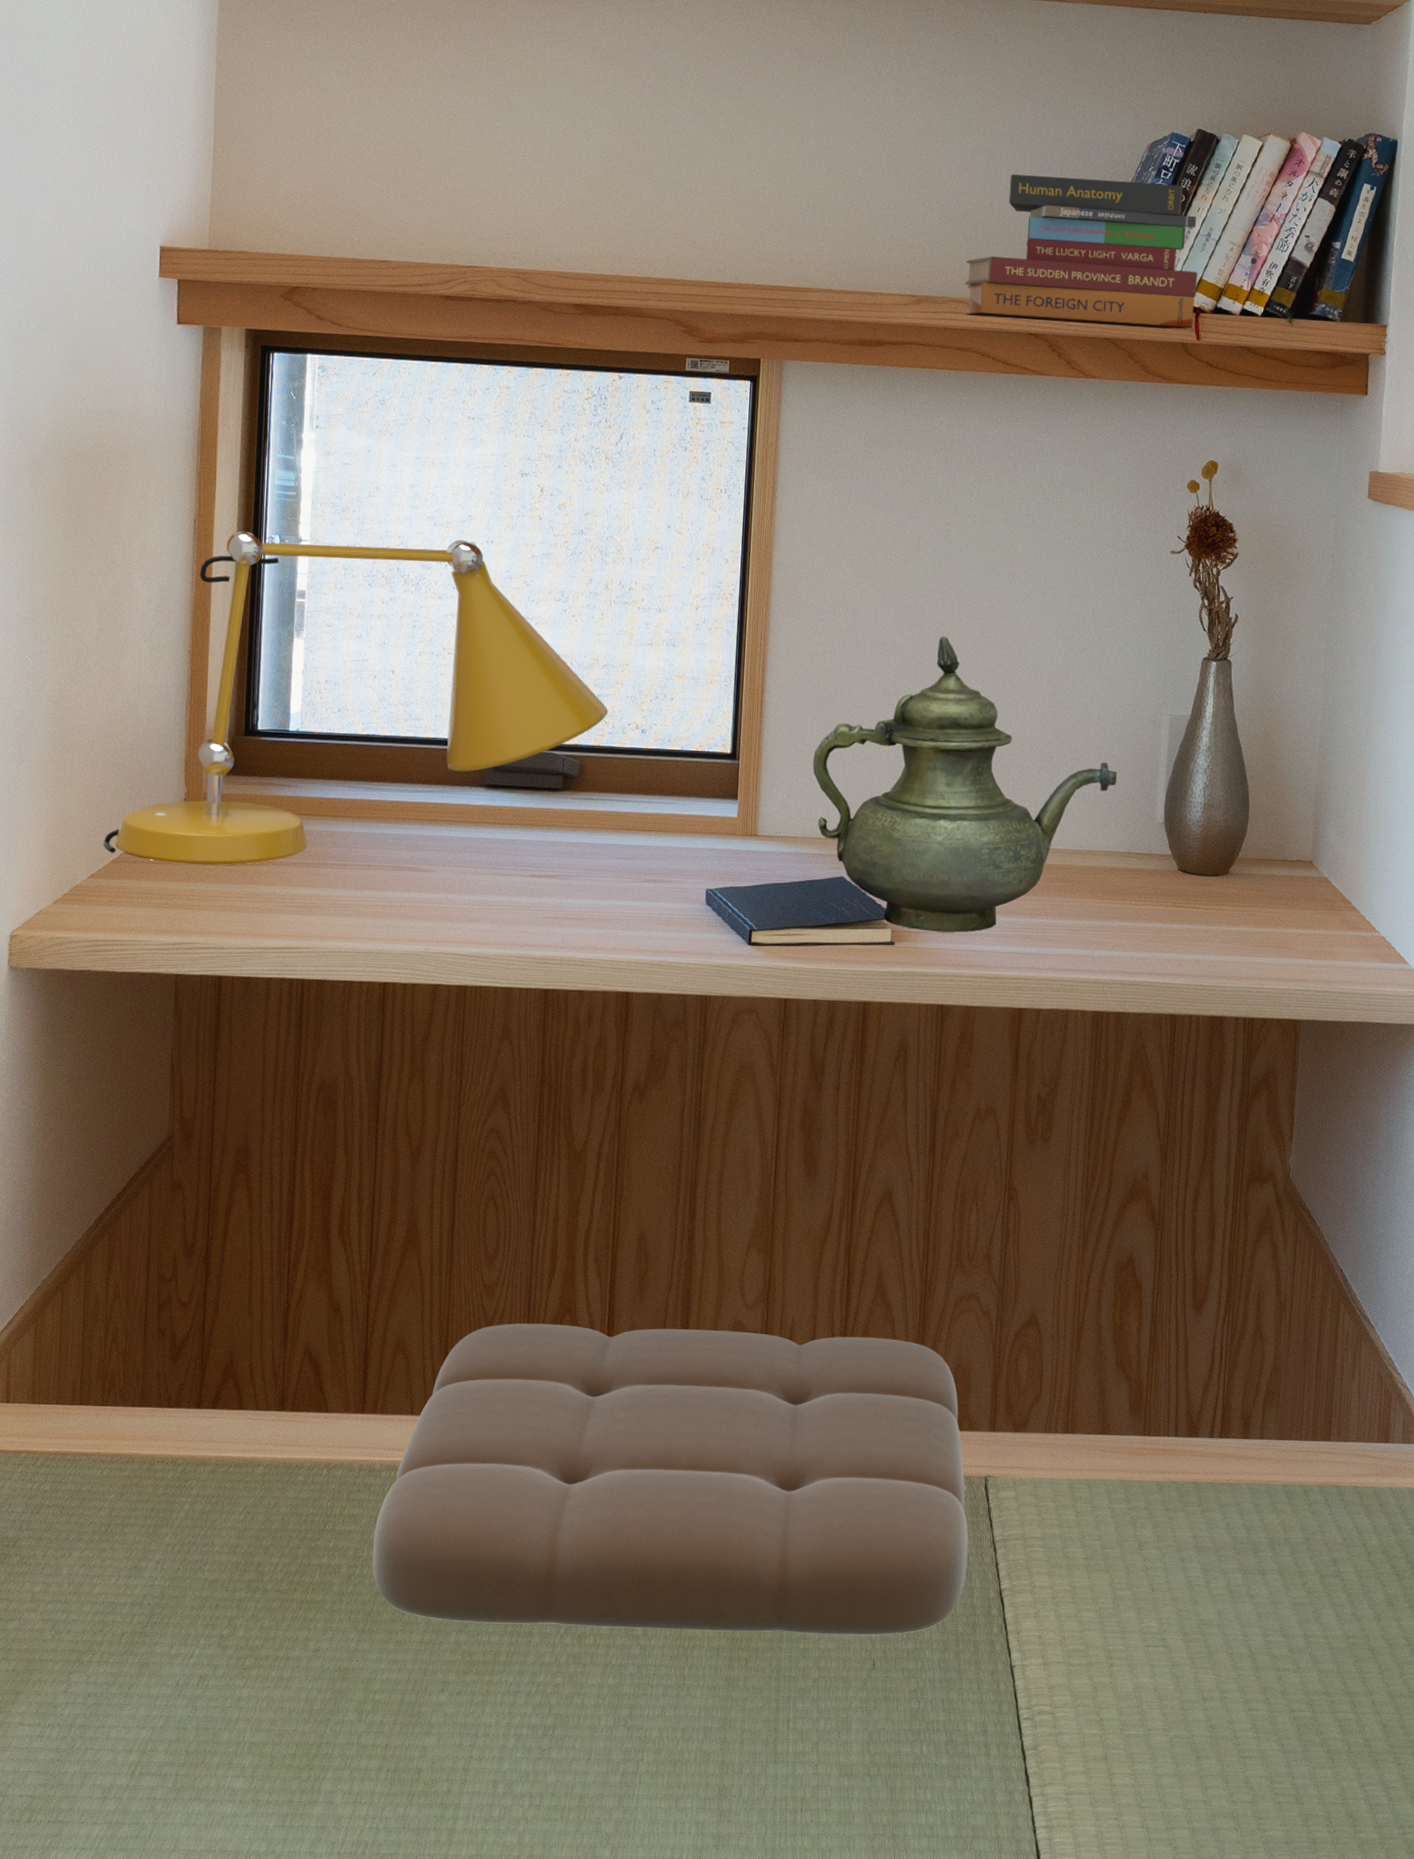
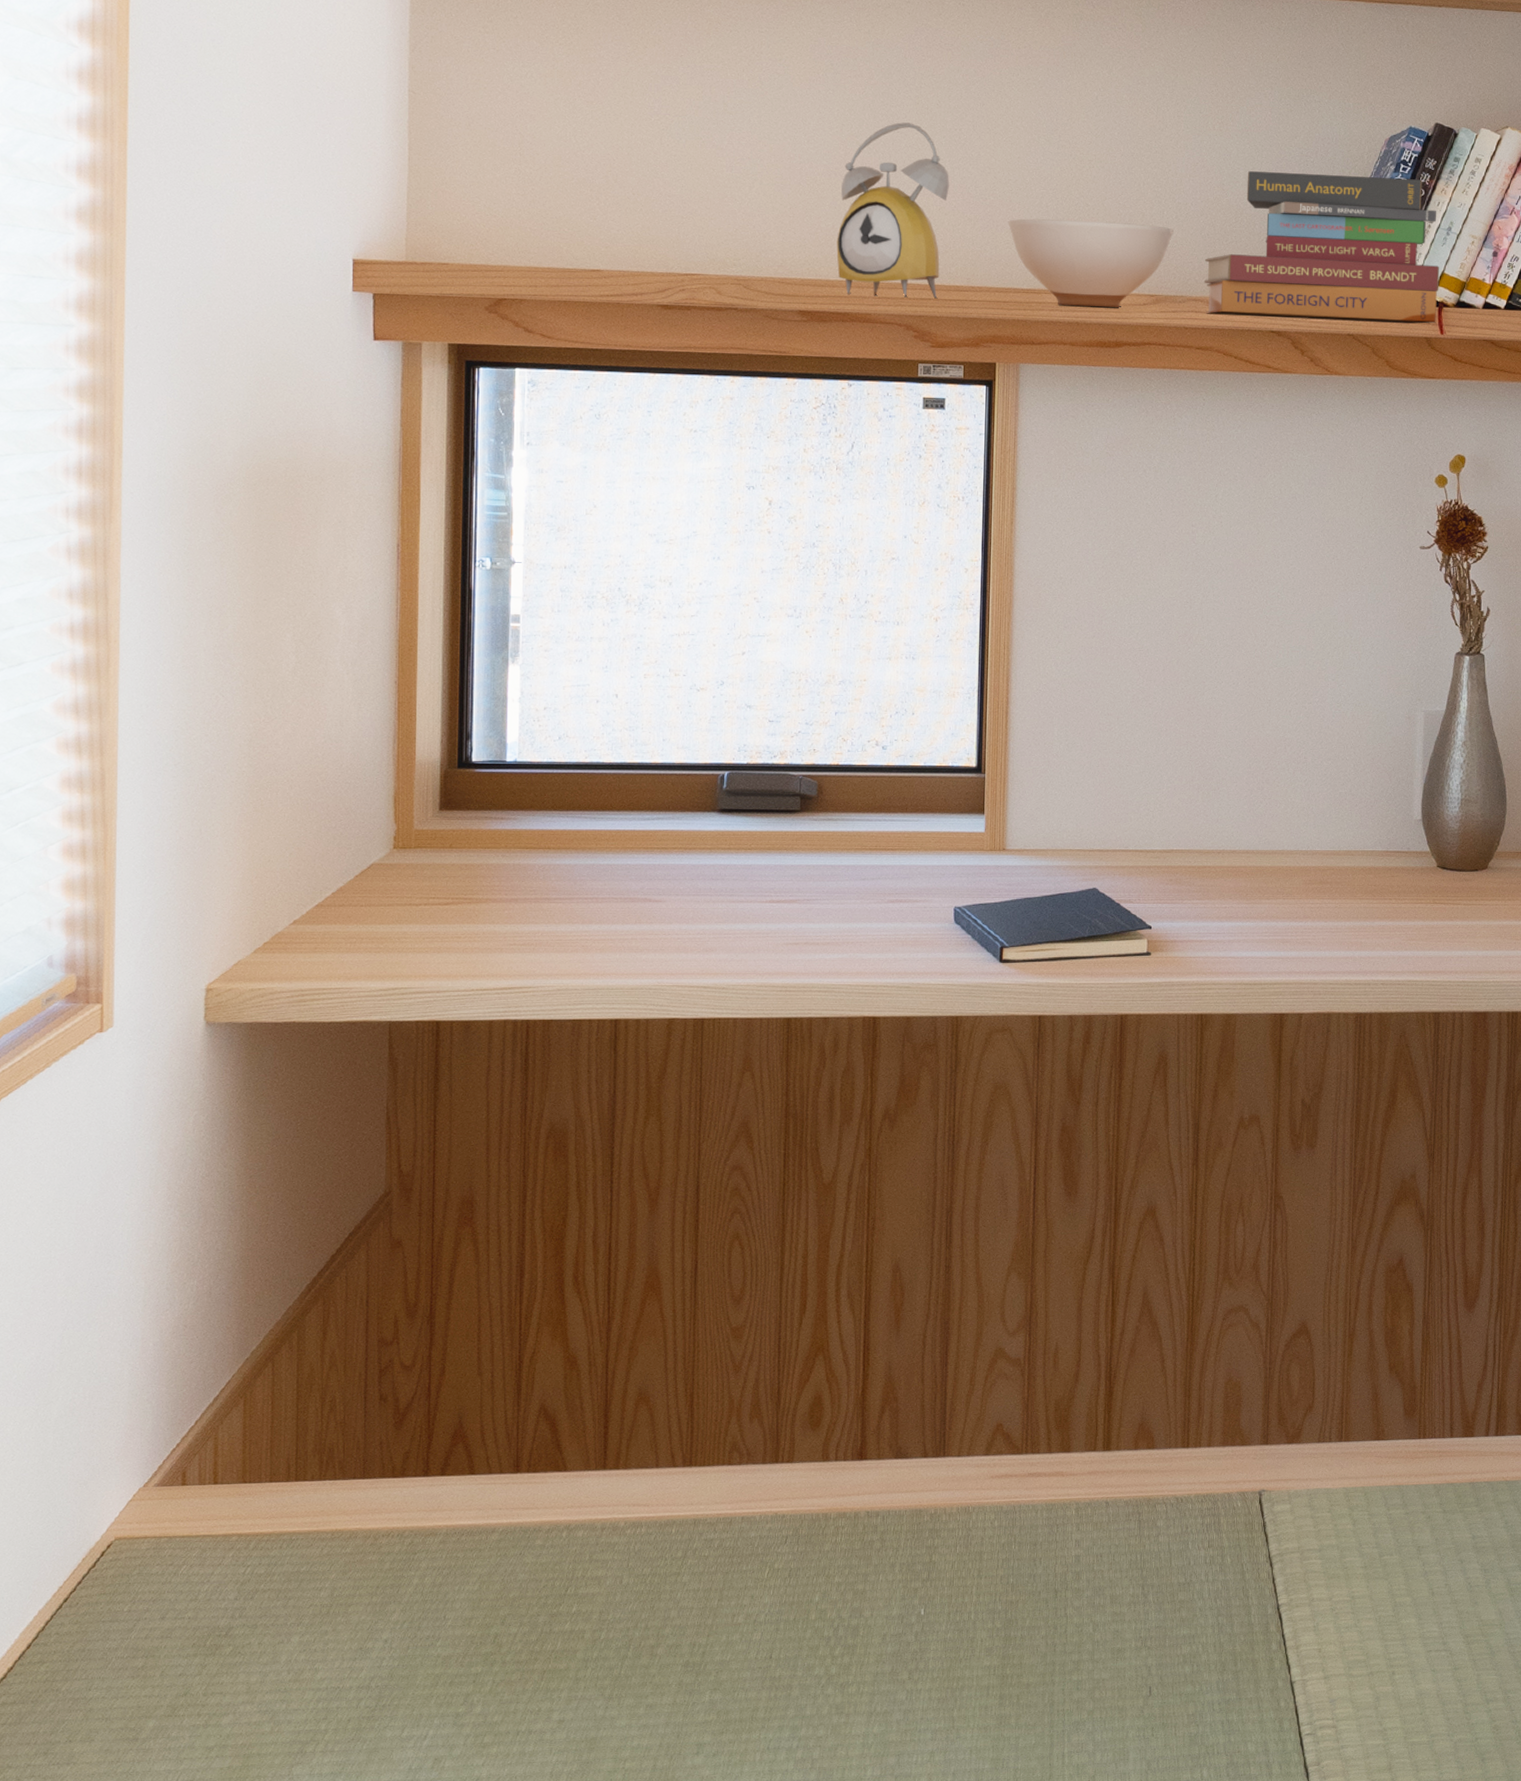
table lamp: present [103,531,609,865] -> none [306,554,847,906]
seat cushion: present [372,1323,969,1636] -> none [619,1356,1244,1680]
alarm clock: none [611,122,721,295] -> present [836,122,949,299]
bowl: none [776,218,936,309] -> present [1008,218,1174,309]
teapot: present [813,636,1118,933] -> none [1062,640,1374,940]

